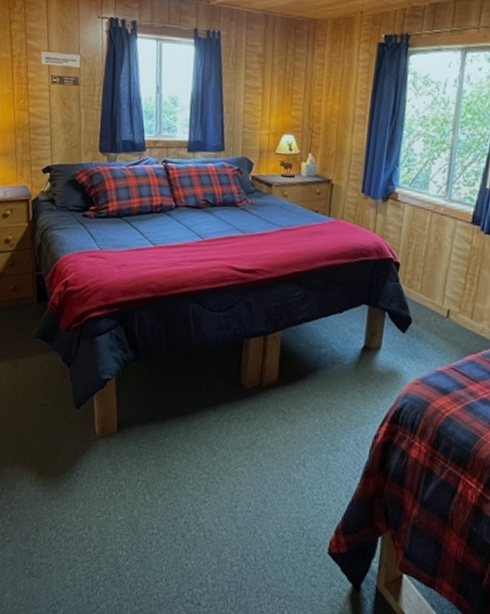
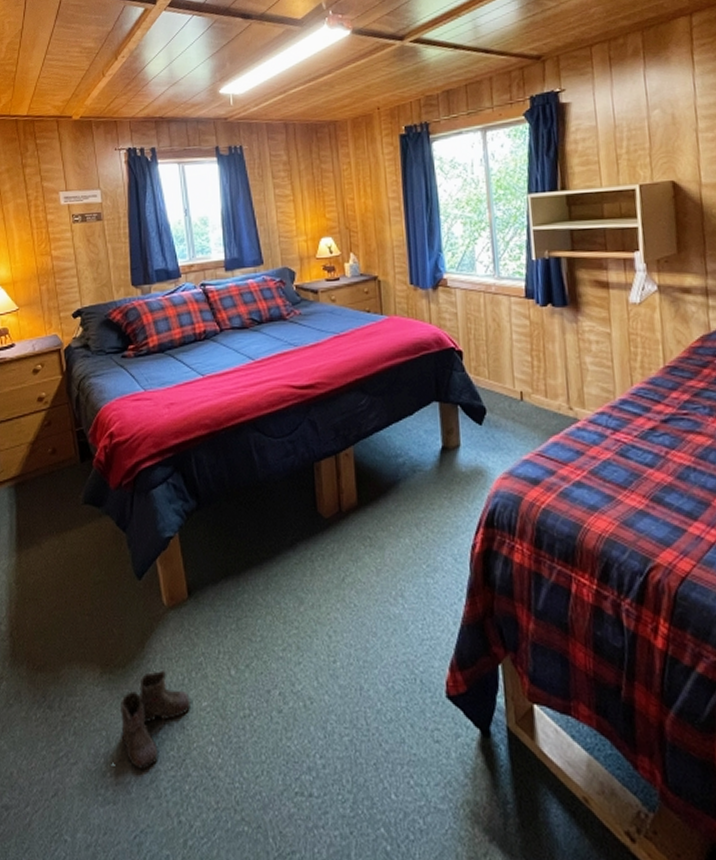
boots: none [40,484,109,557] -> present [114,669,190,769]

